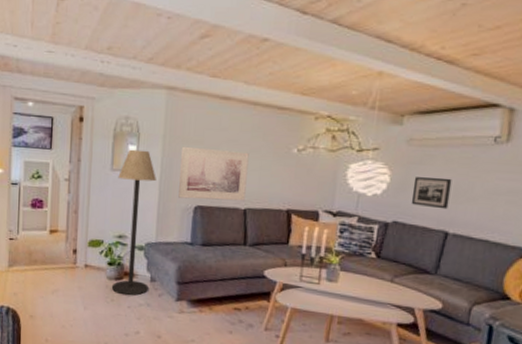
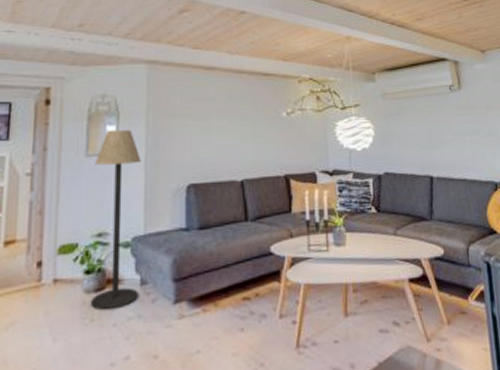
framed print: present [178,146,249,201] -> none [168,120,241,178]
picture frame: present [411,177,452,210] -> none [394,126,428,155]

